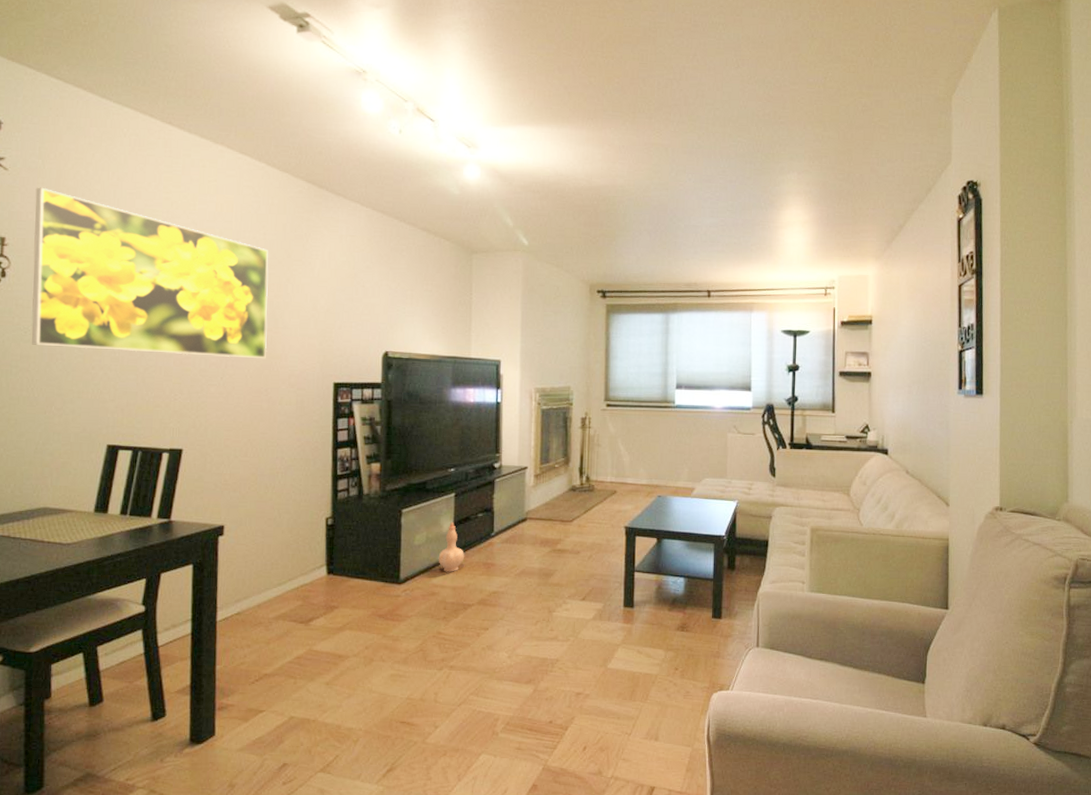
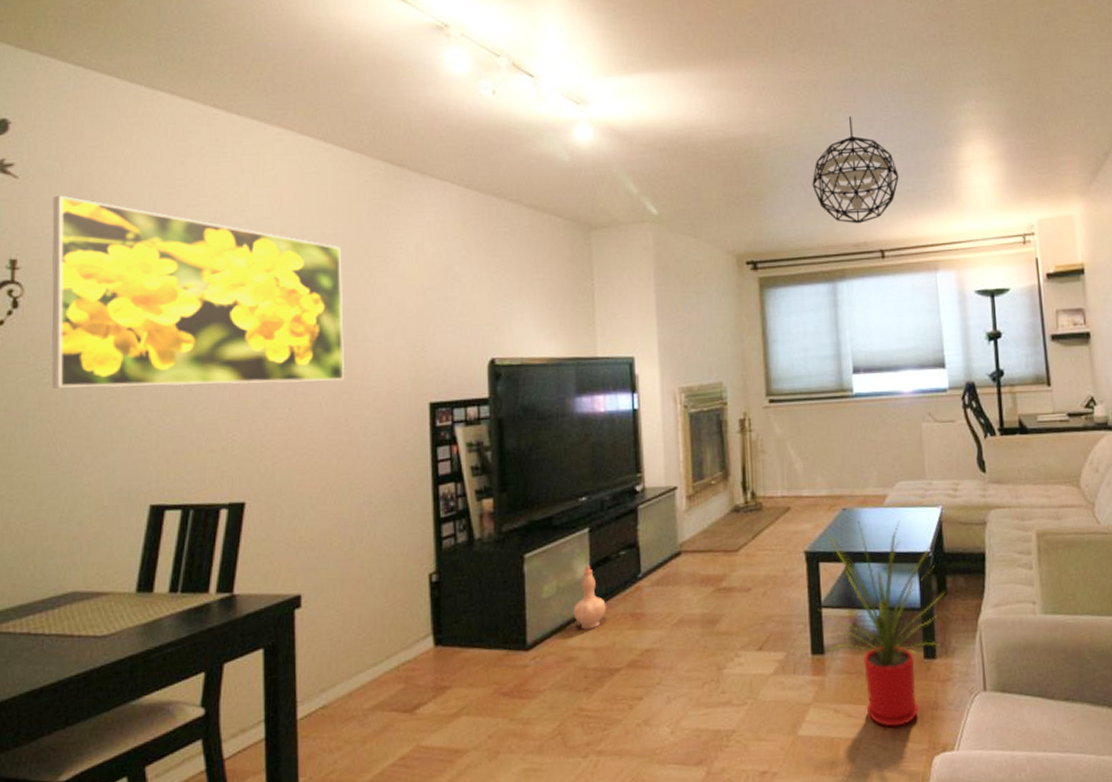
house plant: none [632,507,734,668] -> present [818,520,945,727]
pendant light: none [656,176,728,267] -> present [812,116,899,224]

